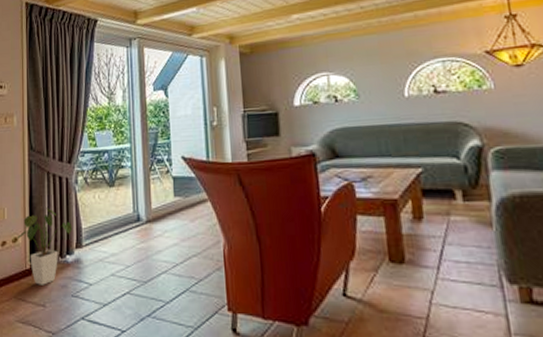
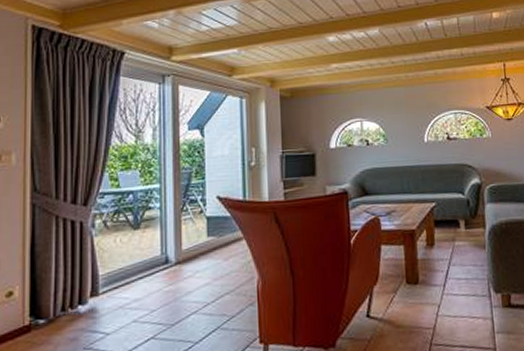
house plant: present [18,208,73,285] -> none [13,255,87,342]

